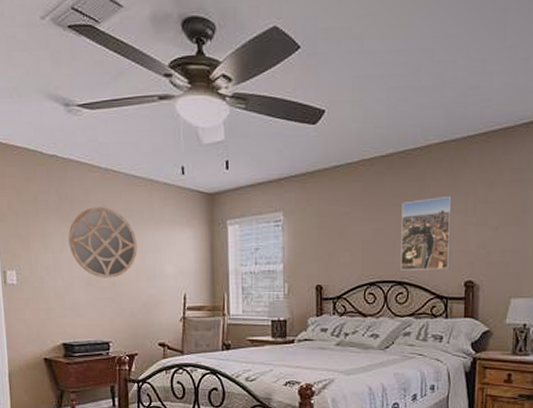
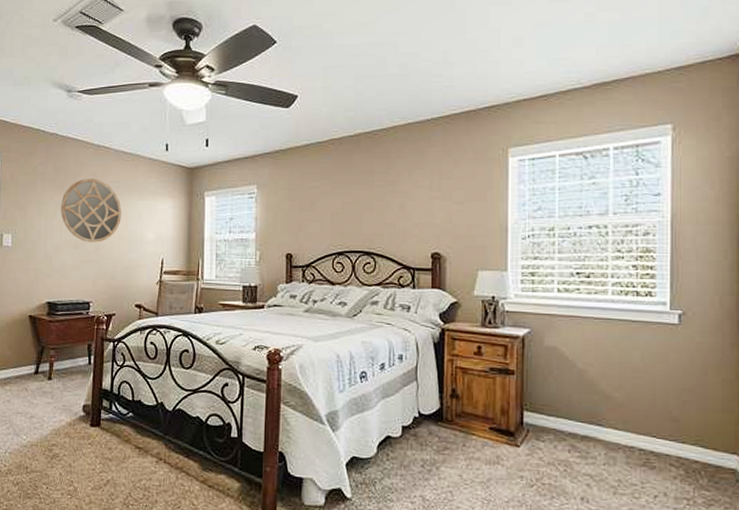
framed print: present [401,195,452,270] -> none [368,172,417,242]

